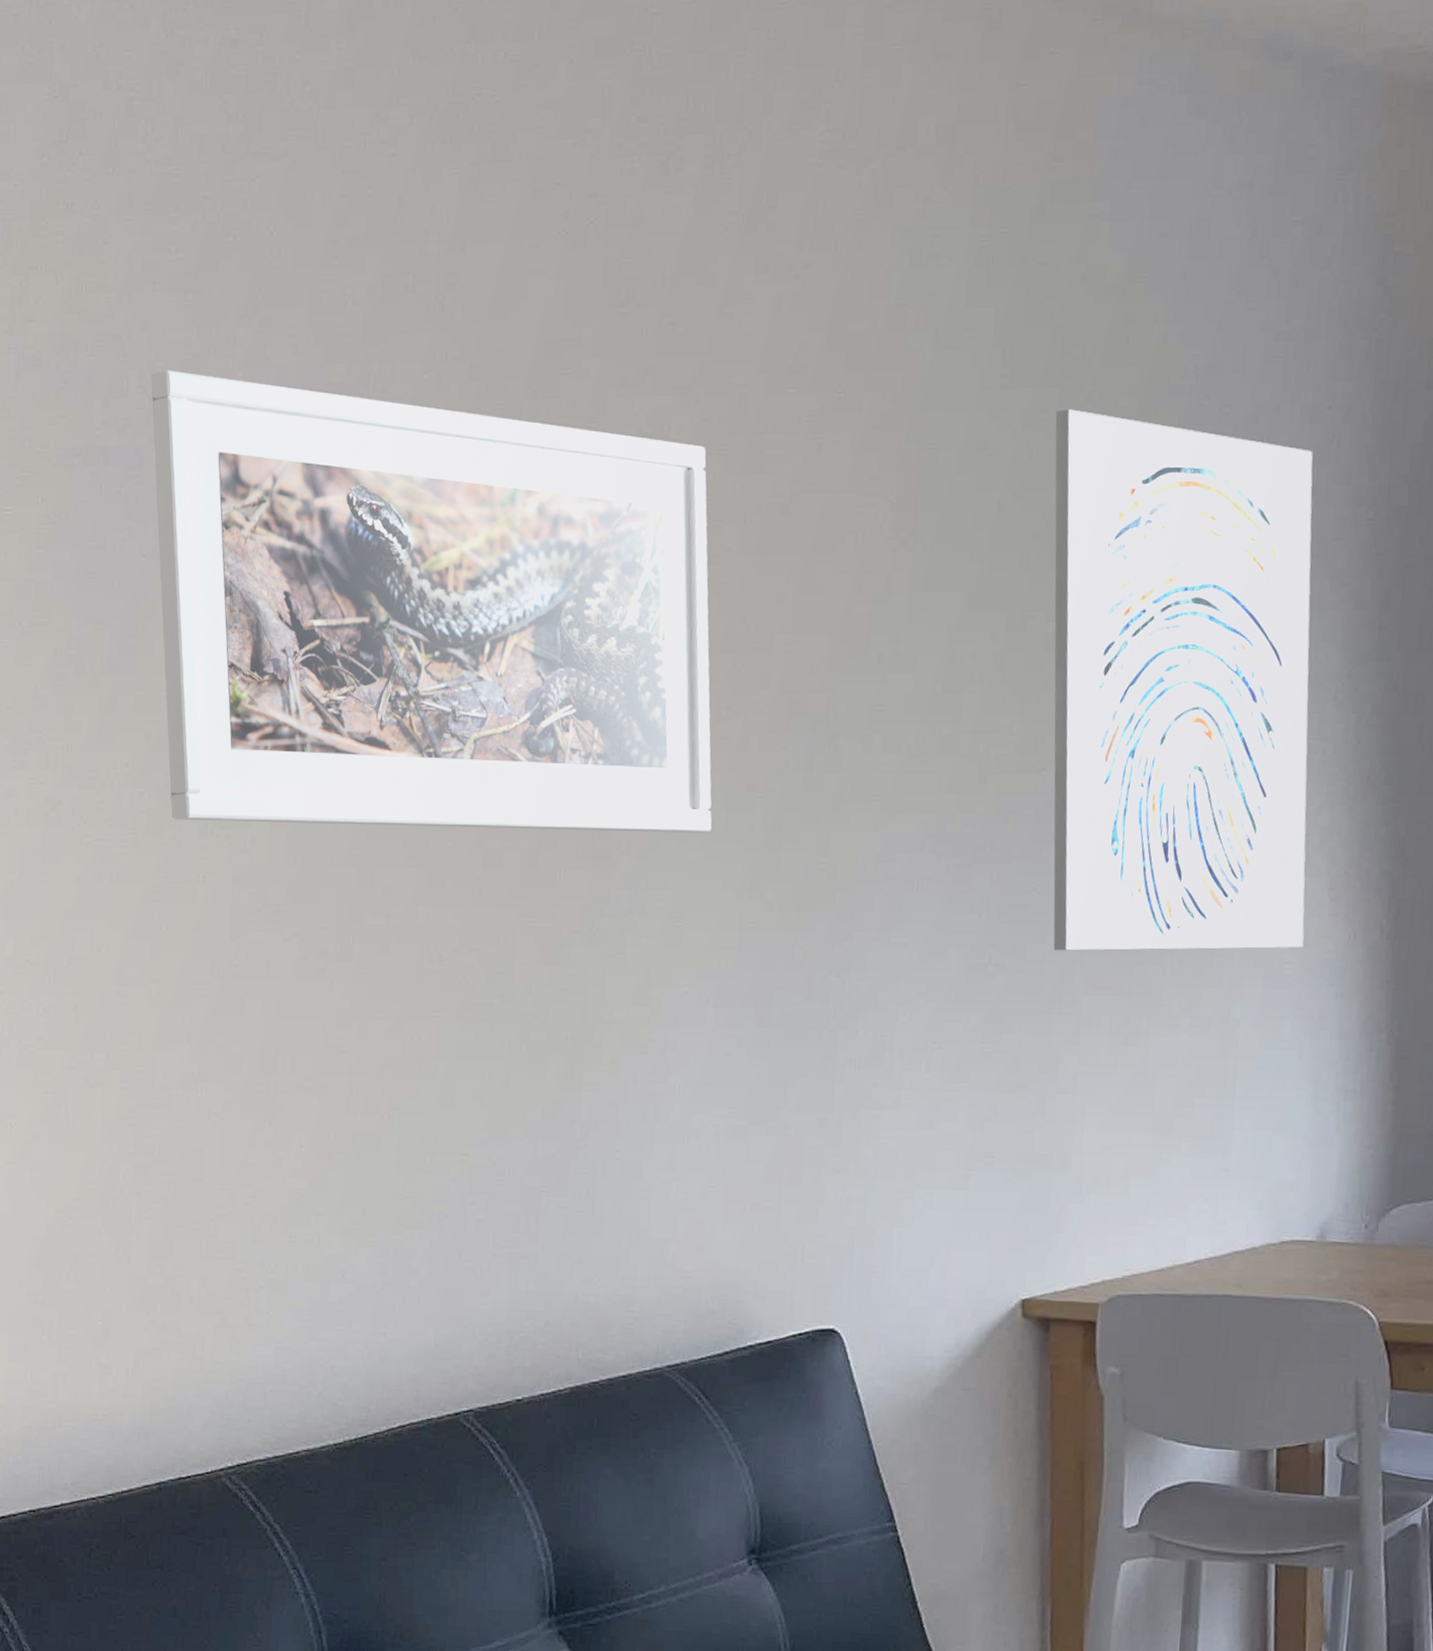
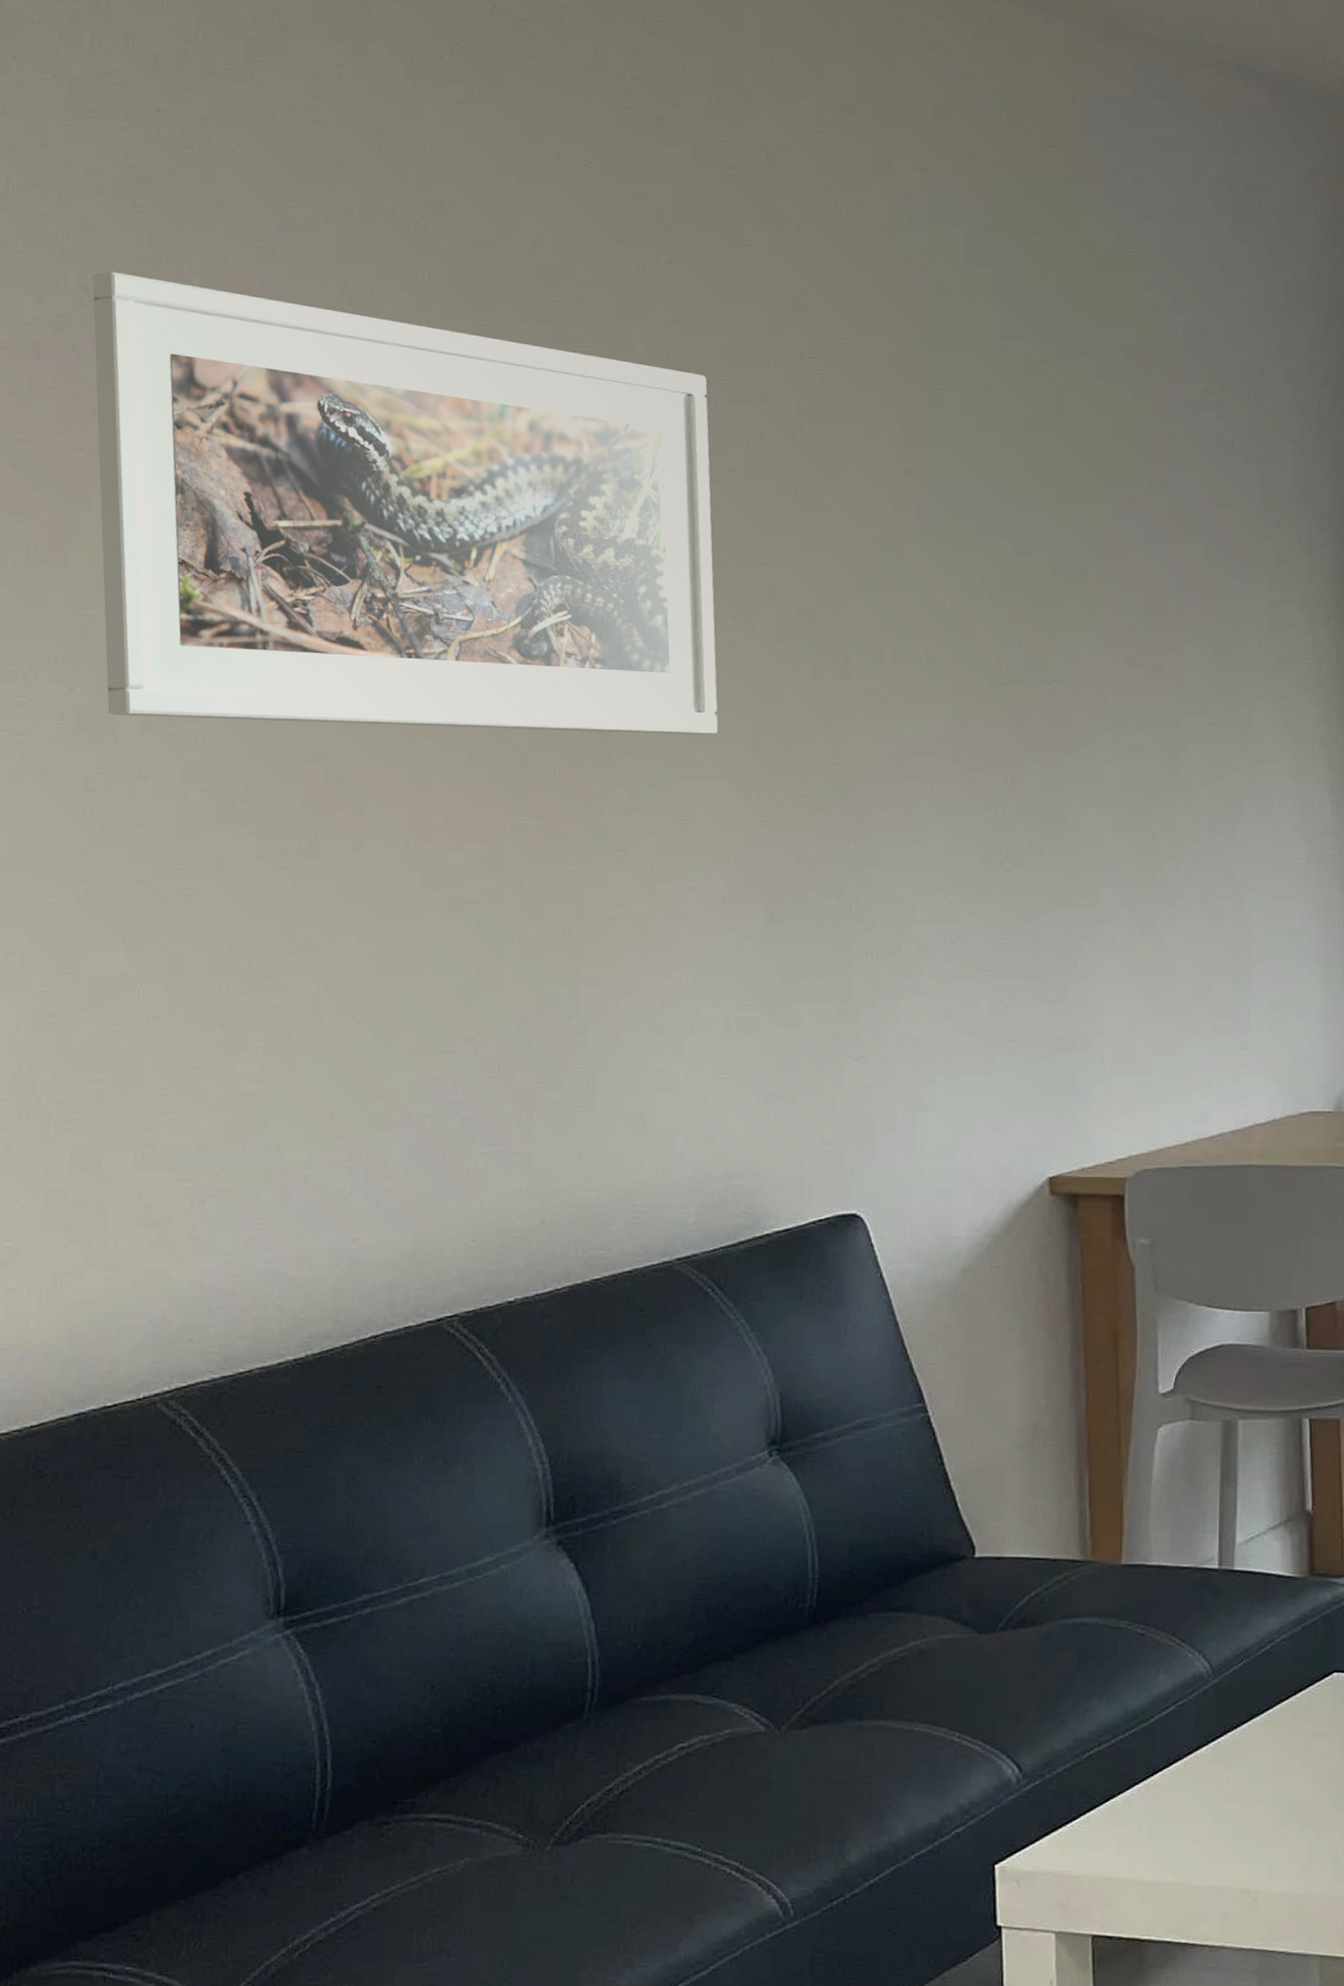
wall art: present [1053,409,1313,951] -> none [1055,361,1309,848]

